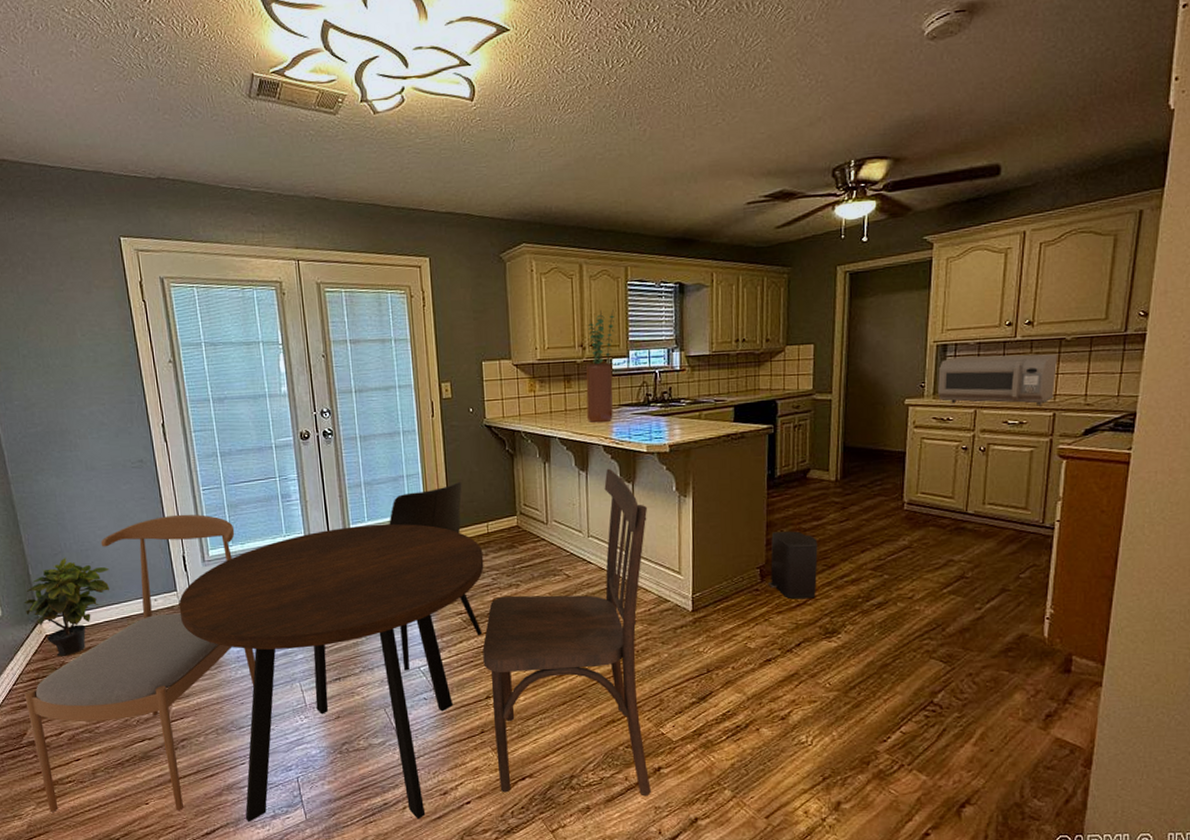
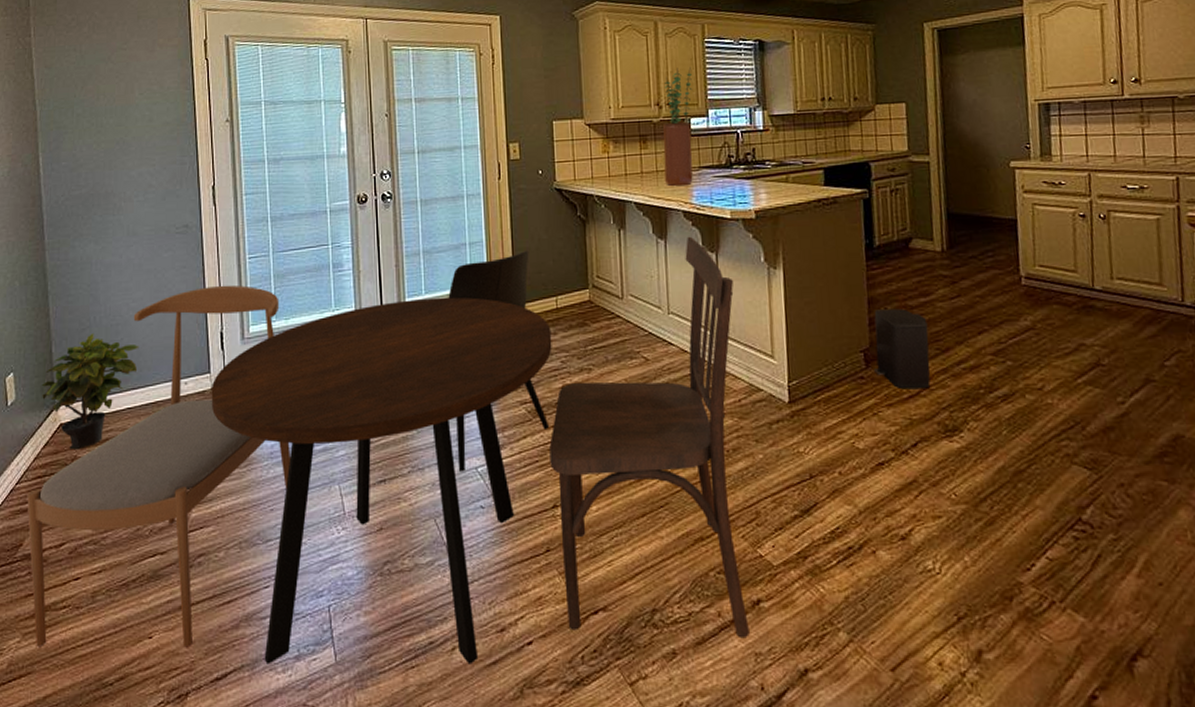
microwave: present [938,354,1057,406] -> none [1043,113,1175,170]

